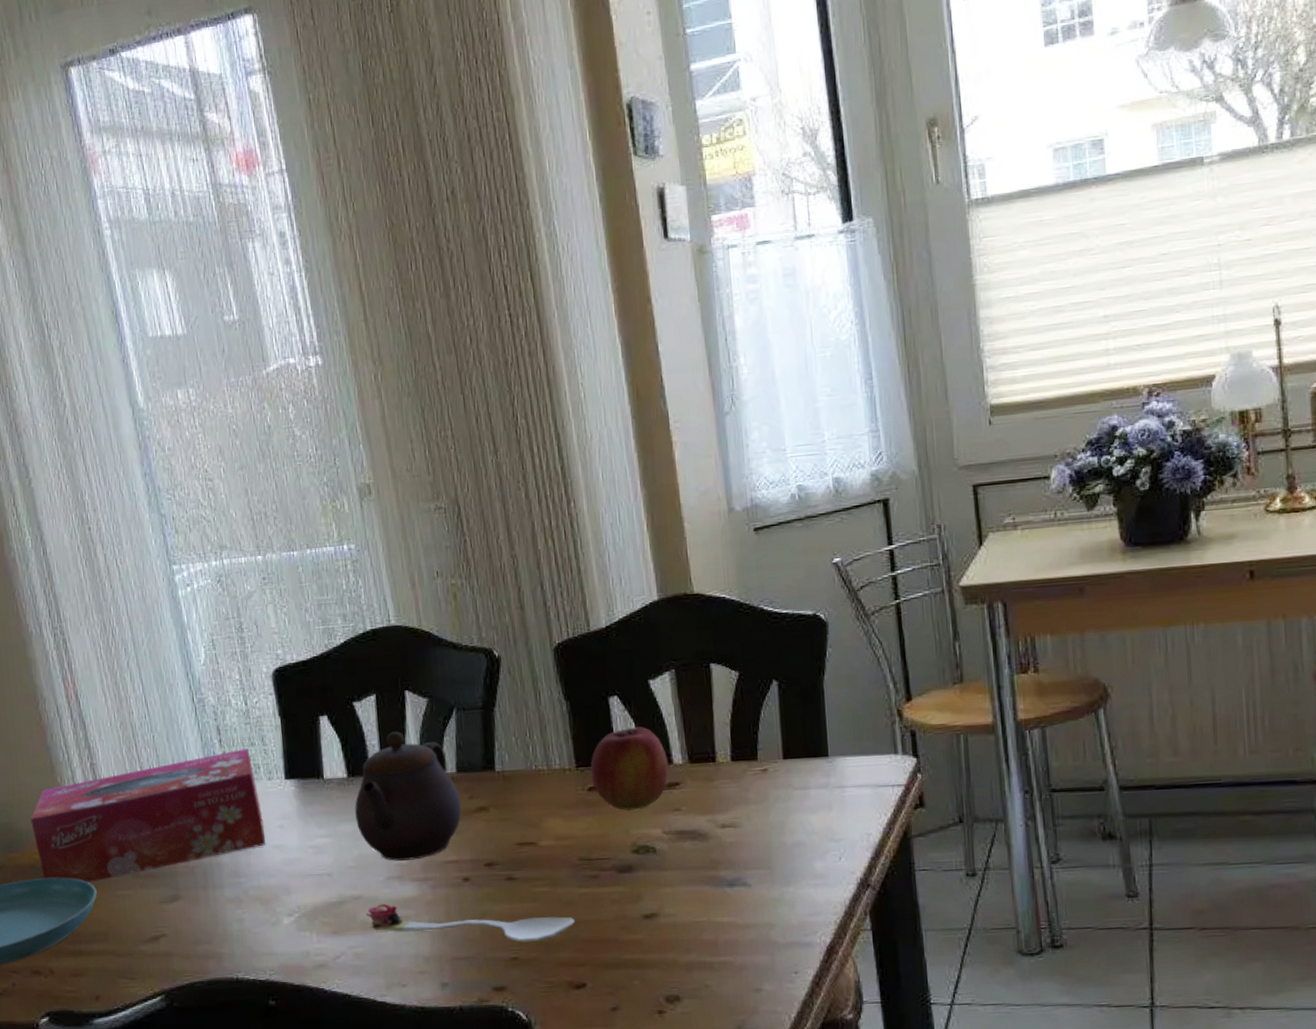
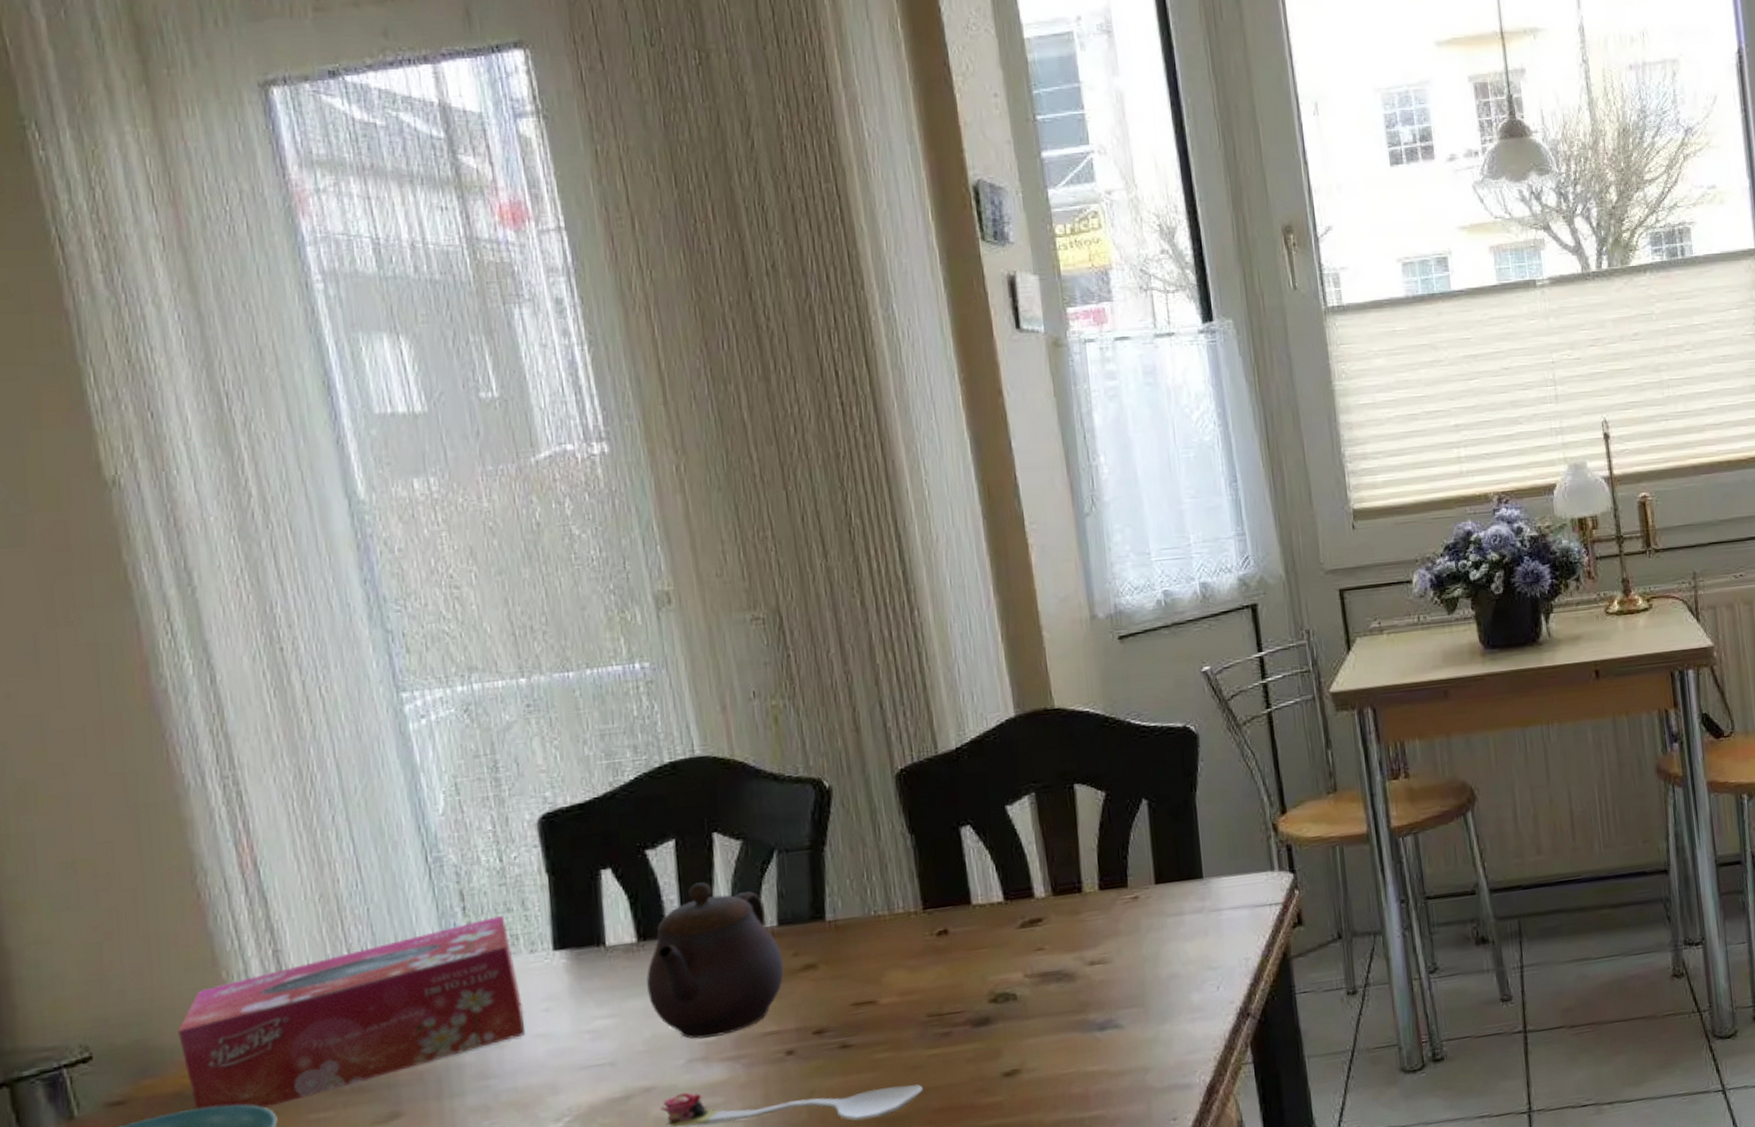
apple: present [590,726,669,811] -> none [939,858,1030,955]

